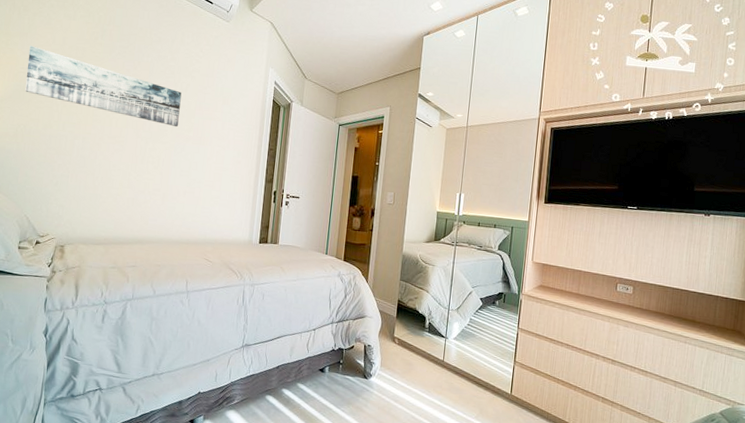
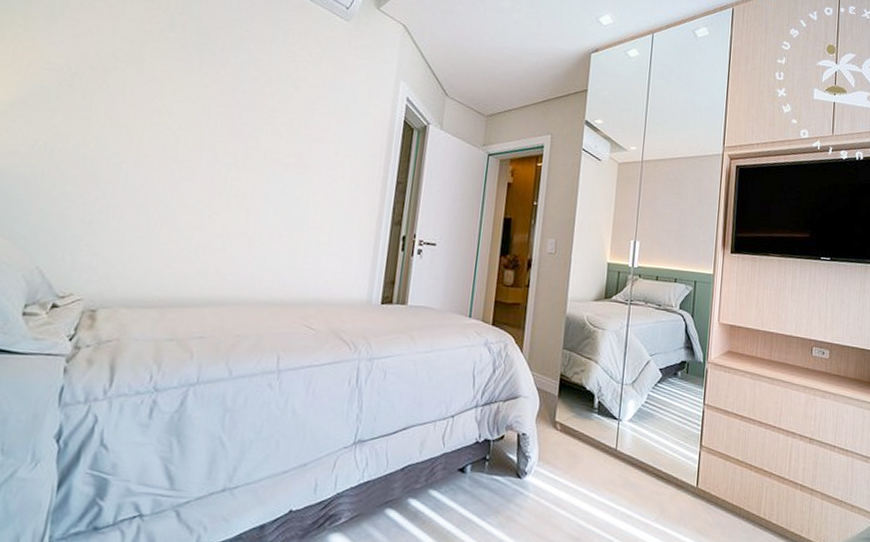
wall art: present [25,46,182,127] -> none [49,34,281,151]

